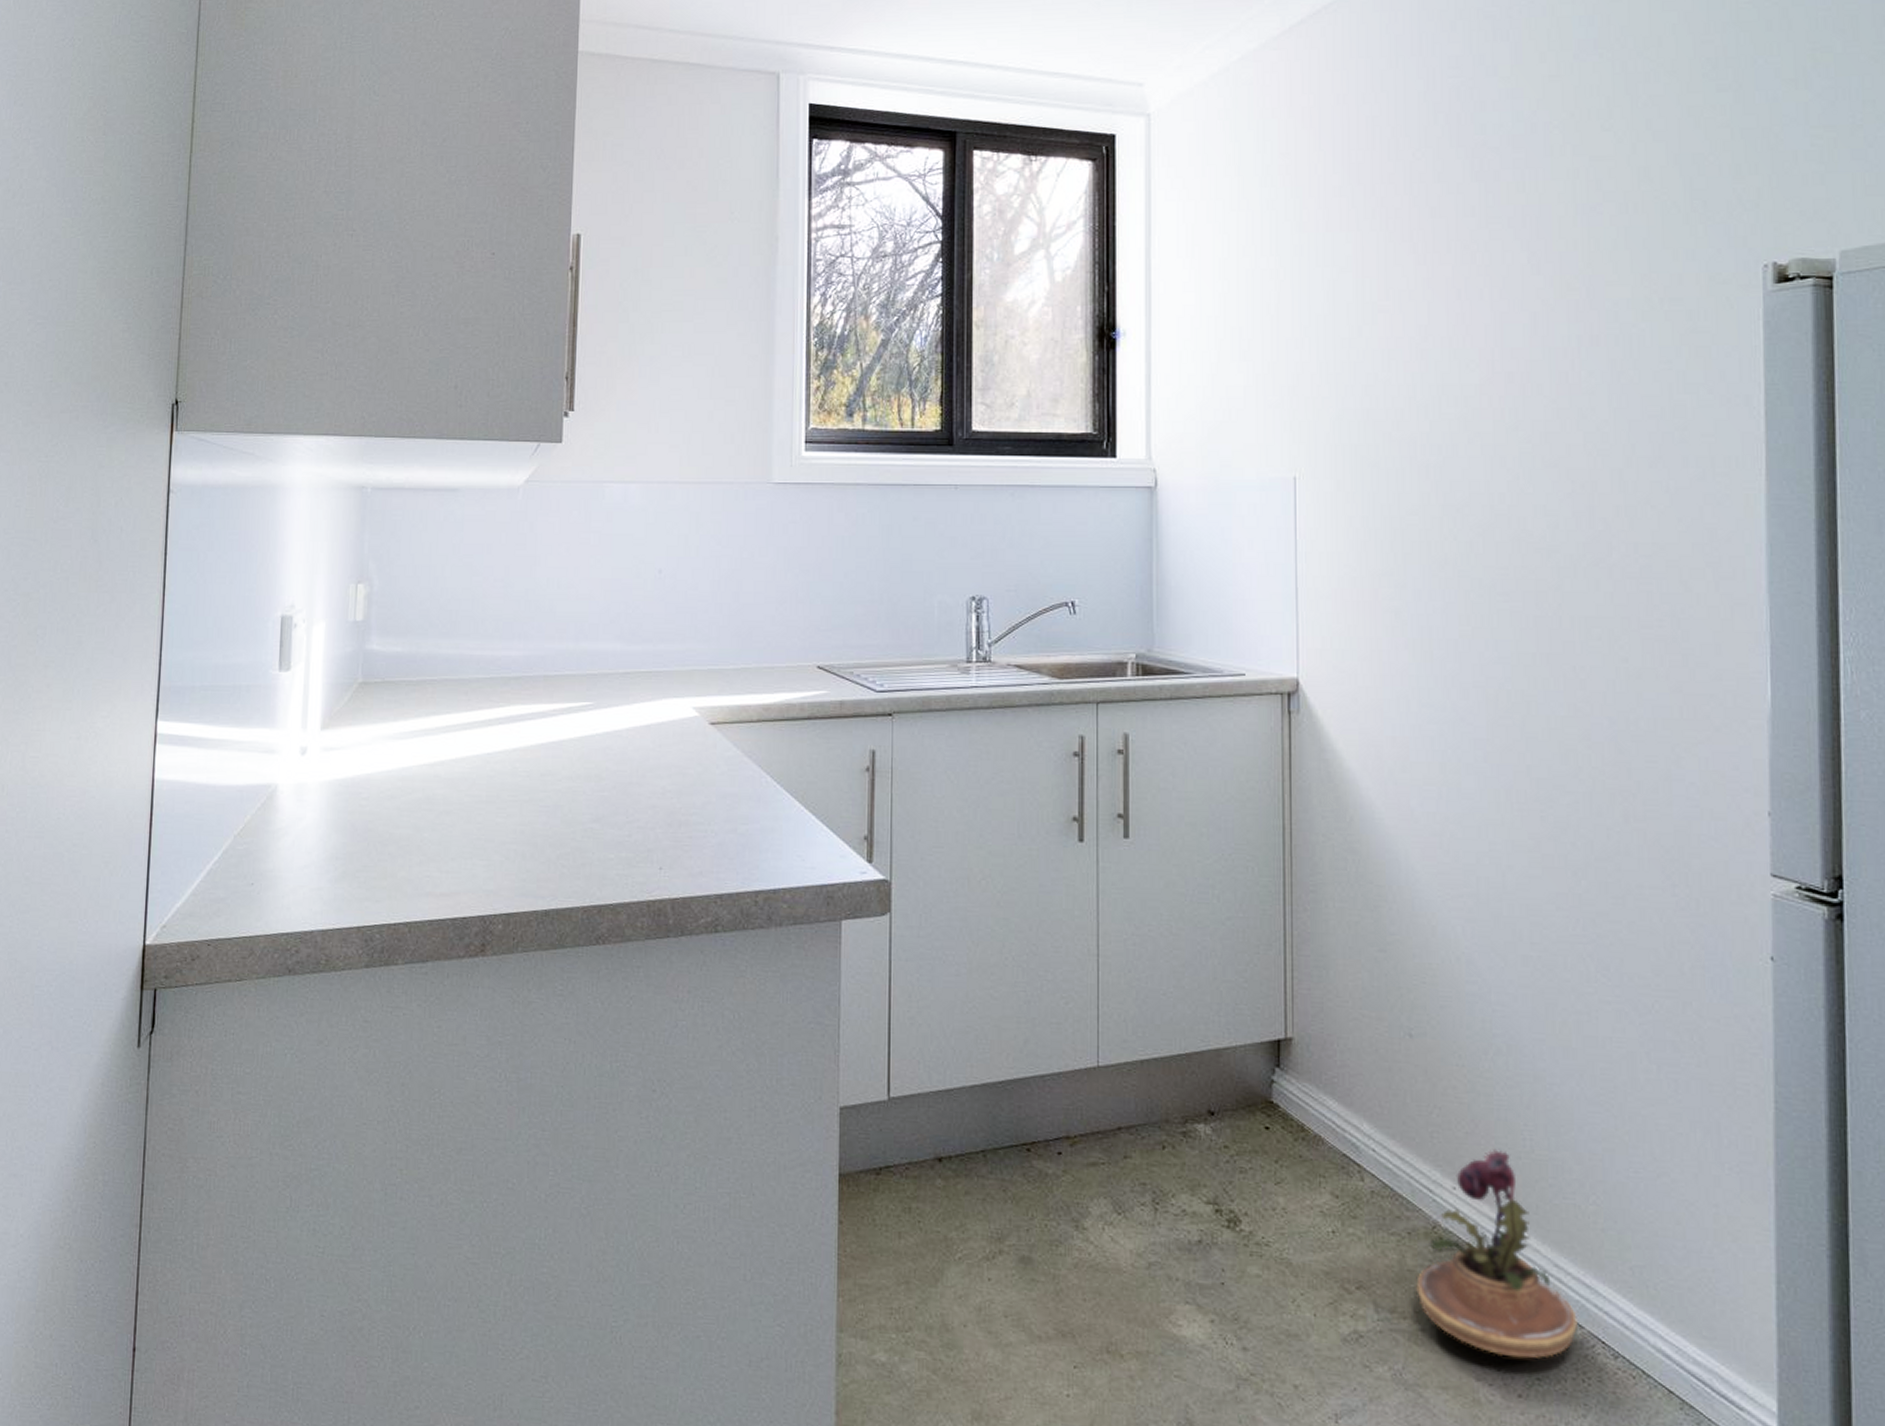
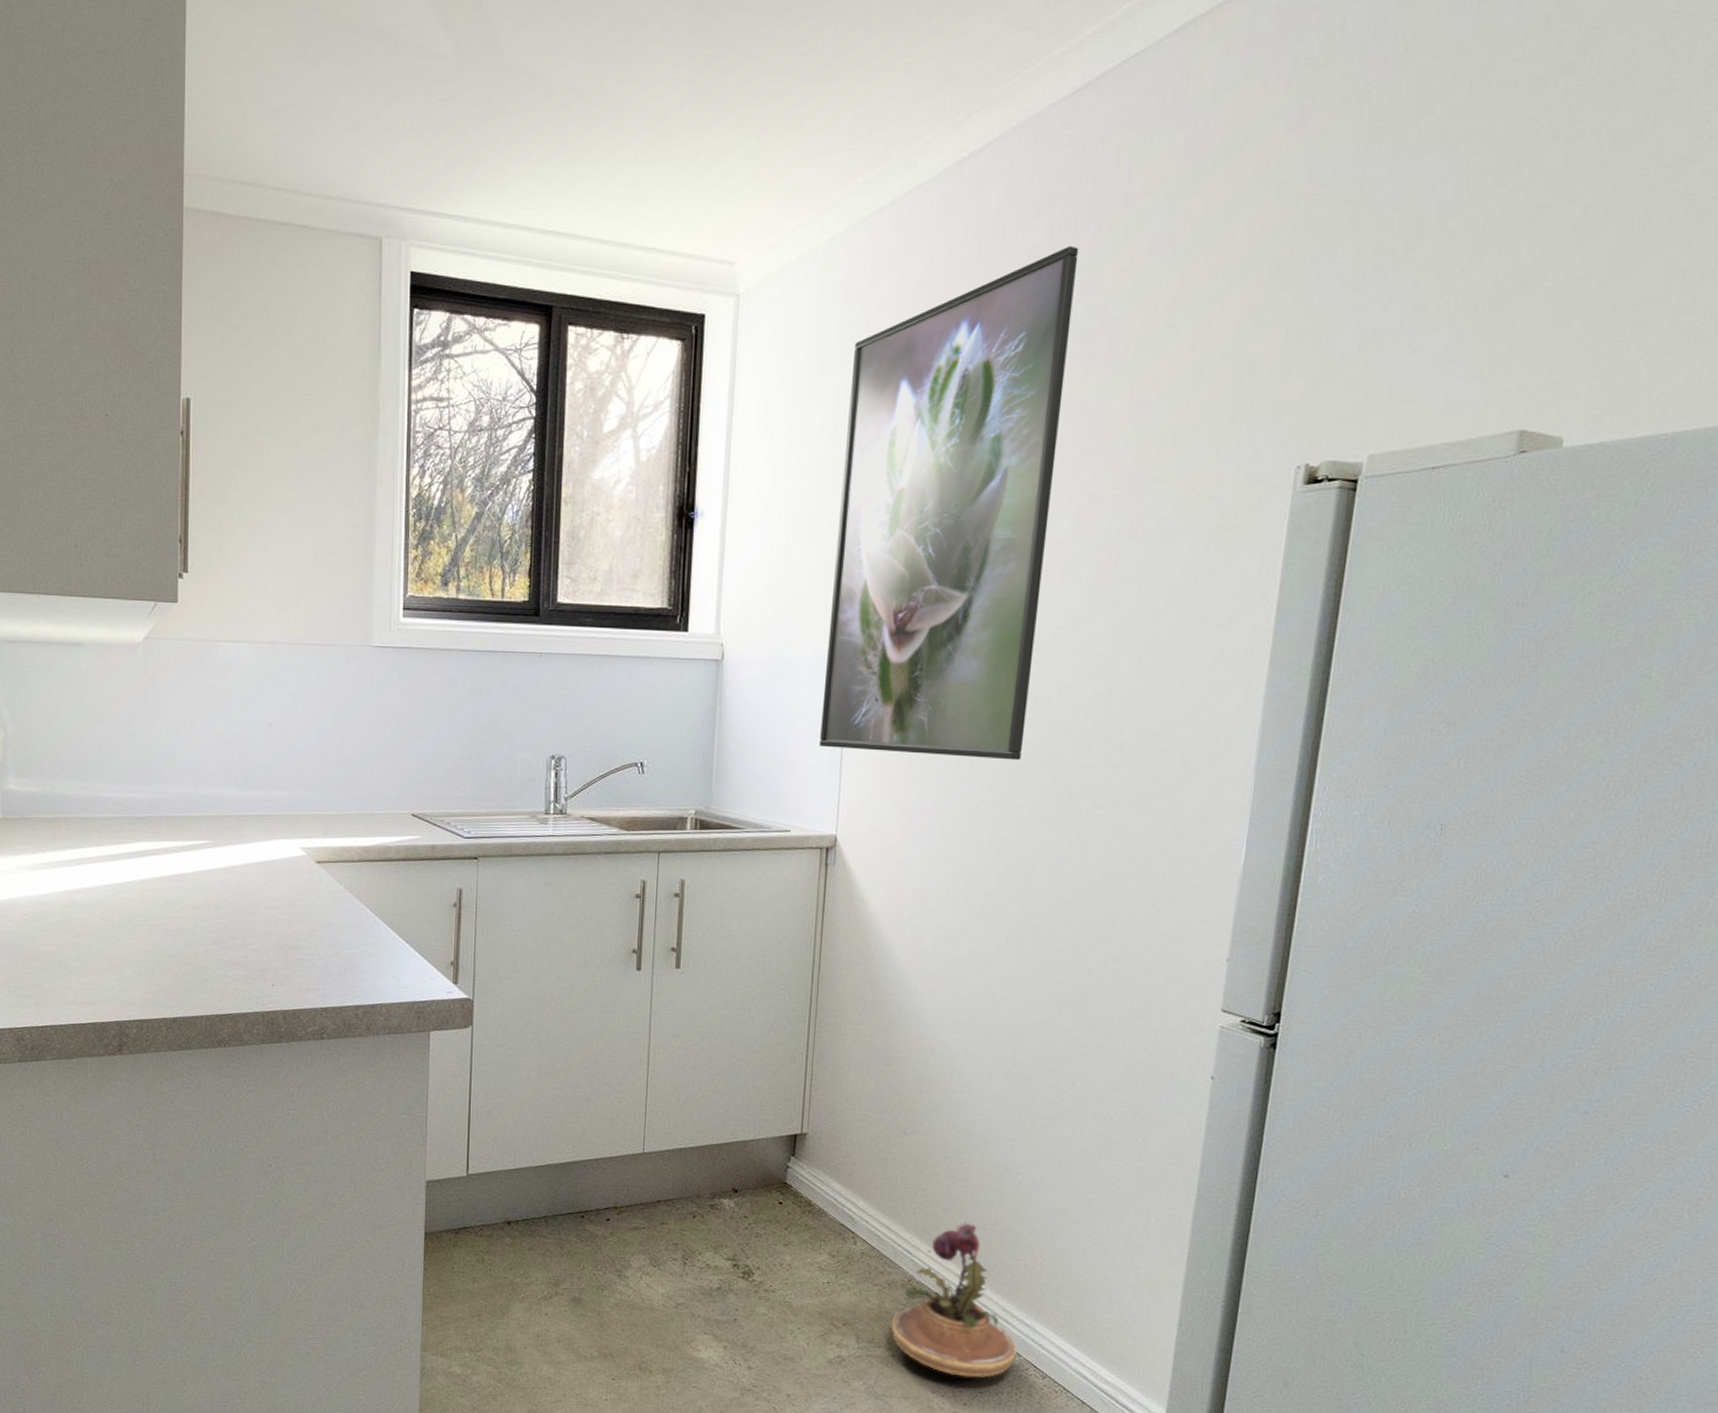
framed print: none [1270,55,1501,589] -> present [820,245,1079,761]

